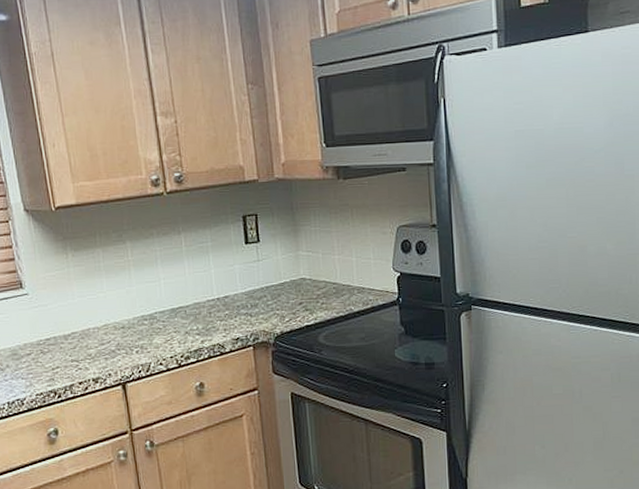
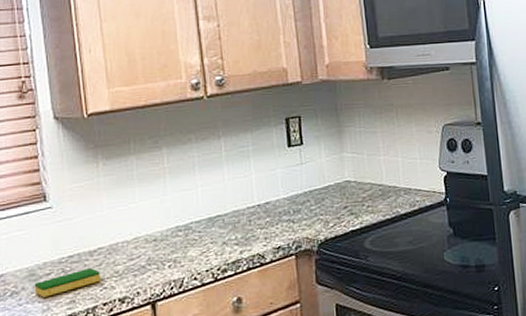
dish sponge: none [17,351,76,375] -> present [34,268,101,298]

